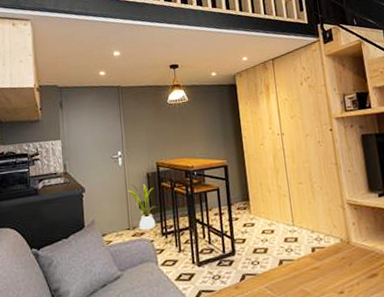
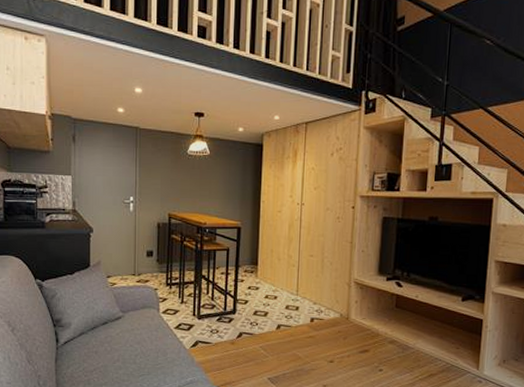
house plant: present [127,182,157,231] -> none [136,229,164,278]

